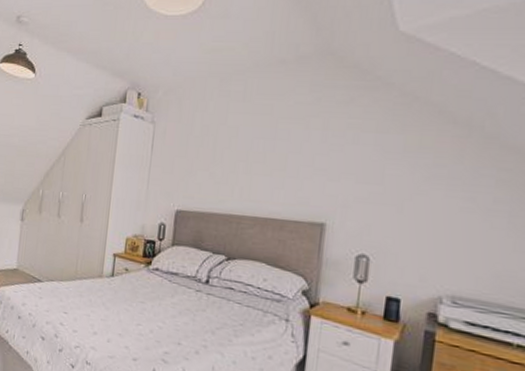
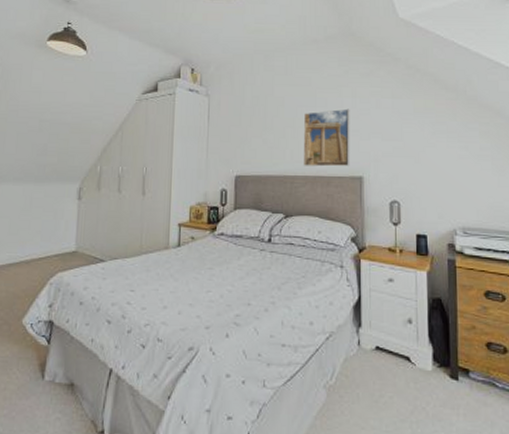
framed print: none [253,142,318,211] -> present [303,108,350,167]

